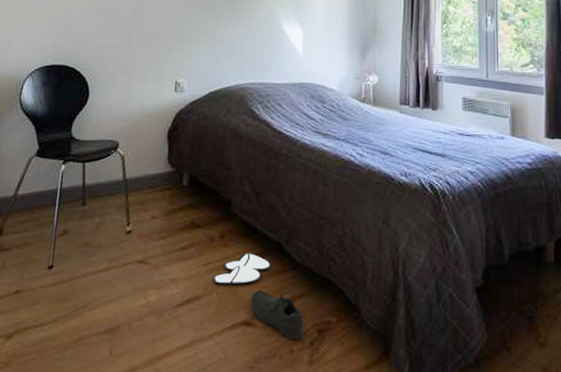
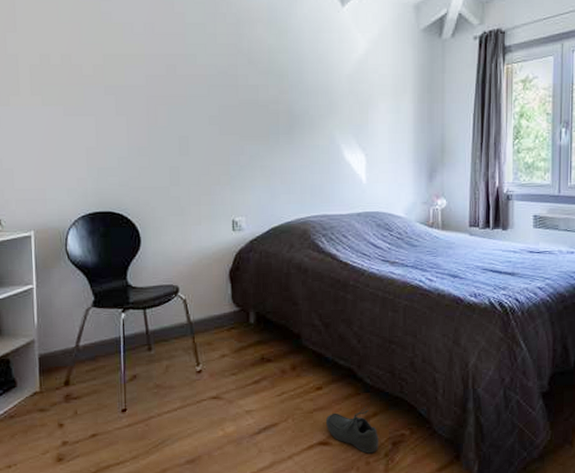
slippers: present [213,253,271,286] -> none [288,381,344,412]

